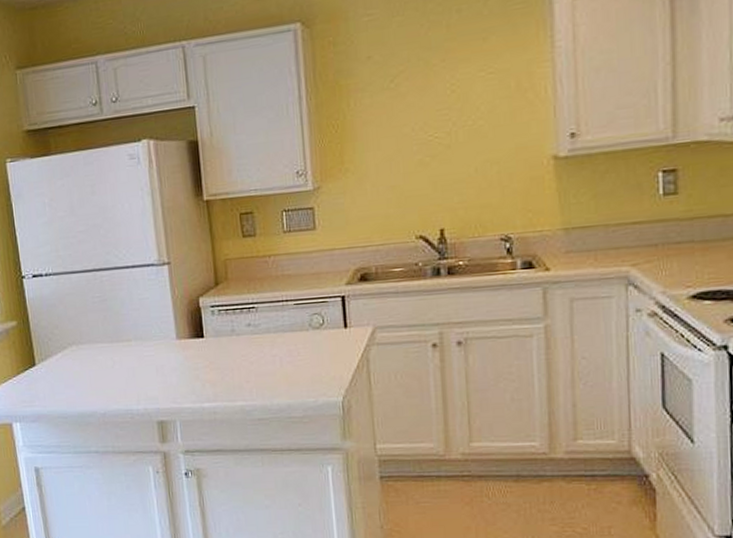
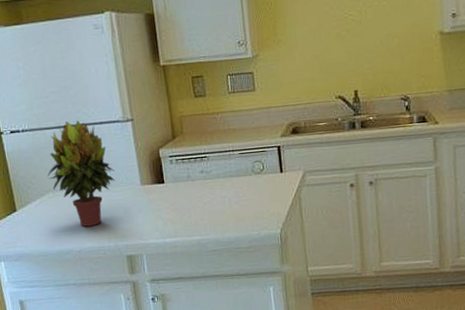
potted plant: none [71,263,147,386] -> present [47,120,115,227]

